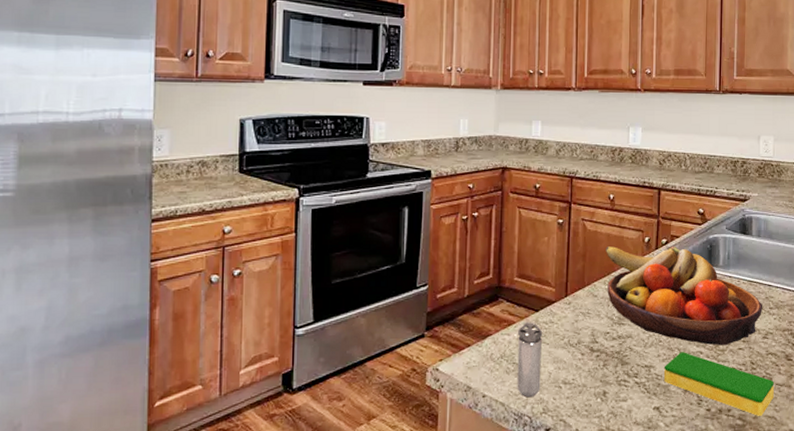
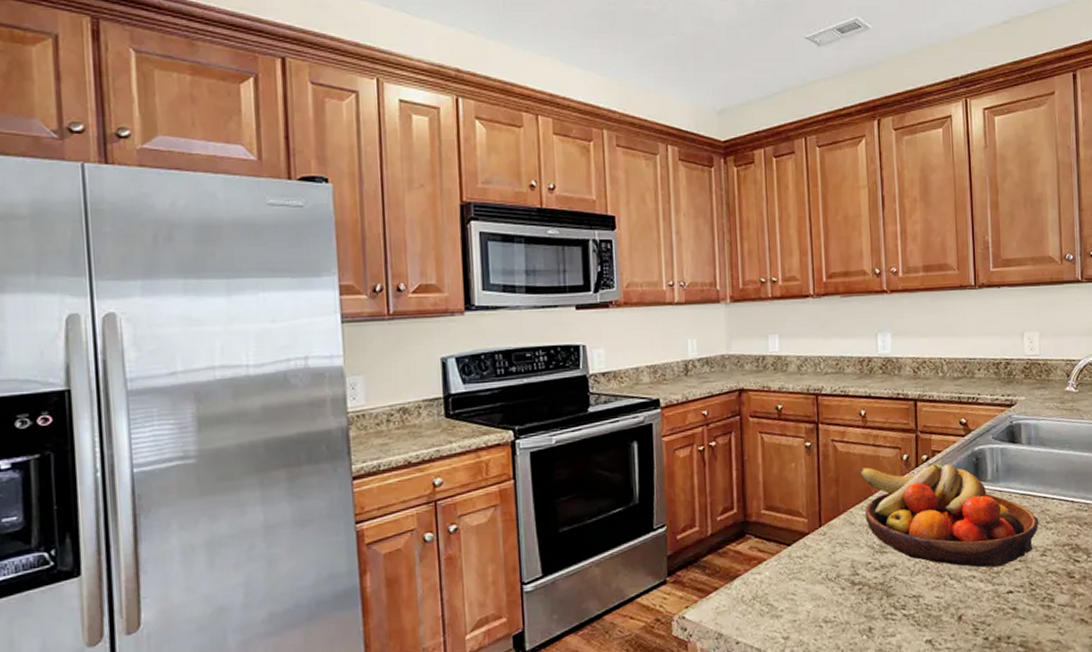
shaker: present [517,322,543,398] -> none [770,558,799,641]
dish sponge: present [663,352,774,416] -> none [934,577,1057,641]

